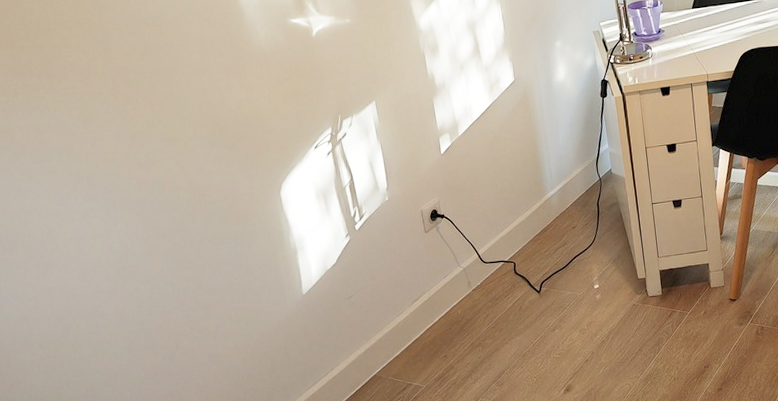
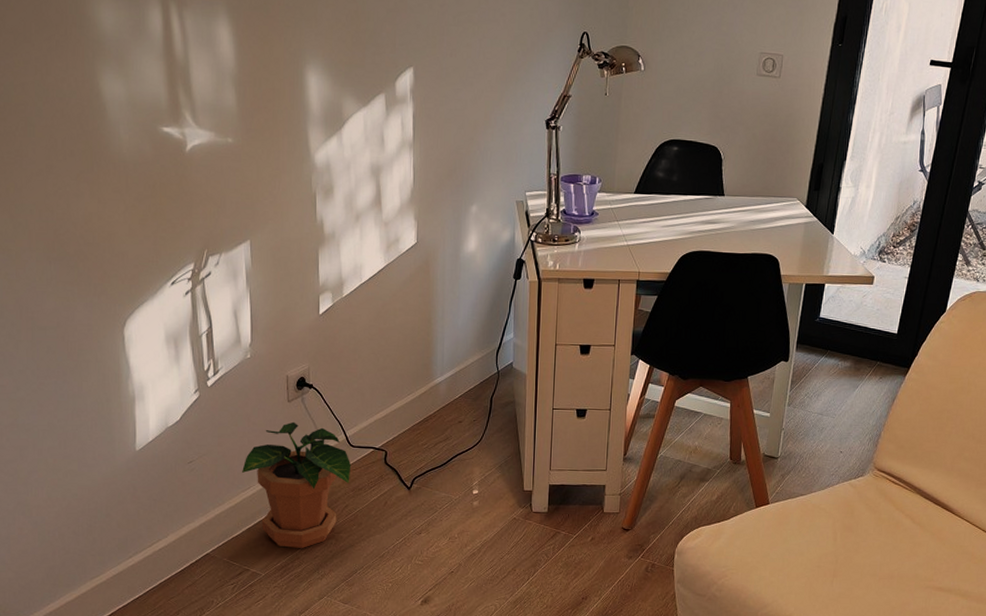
potted plant: none [394,249,487,360] -> present [242,421,352,548]

